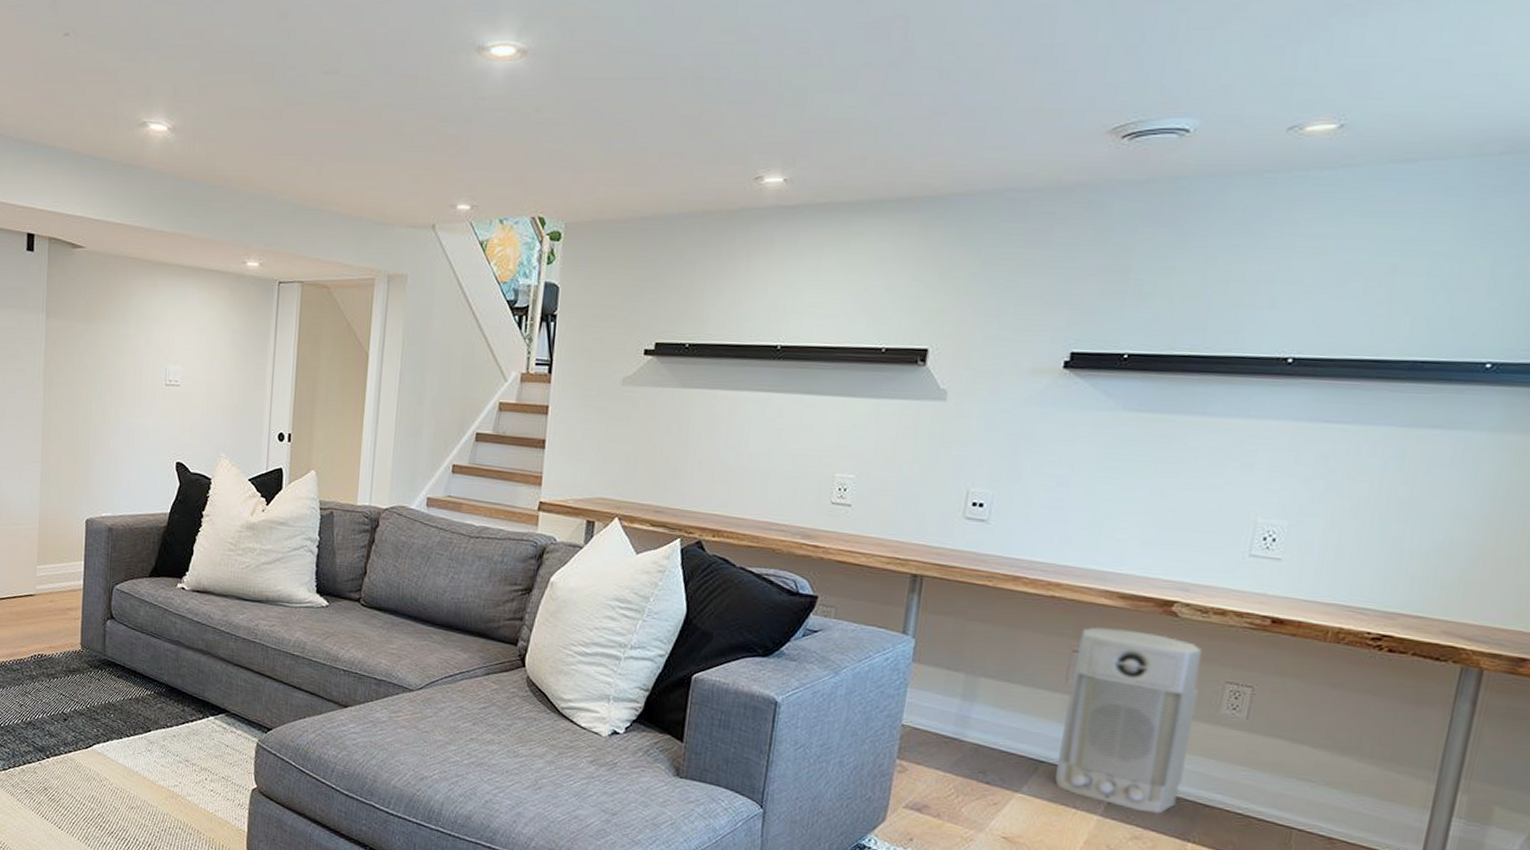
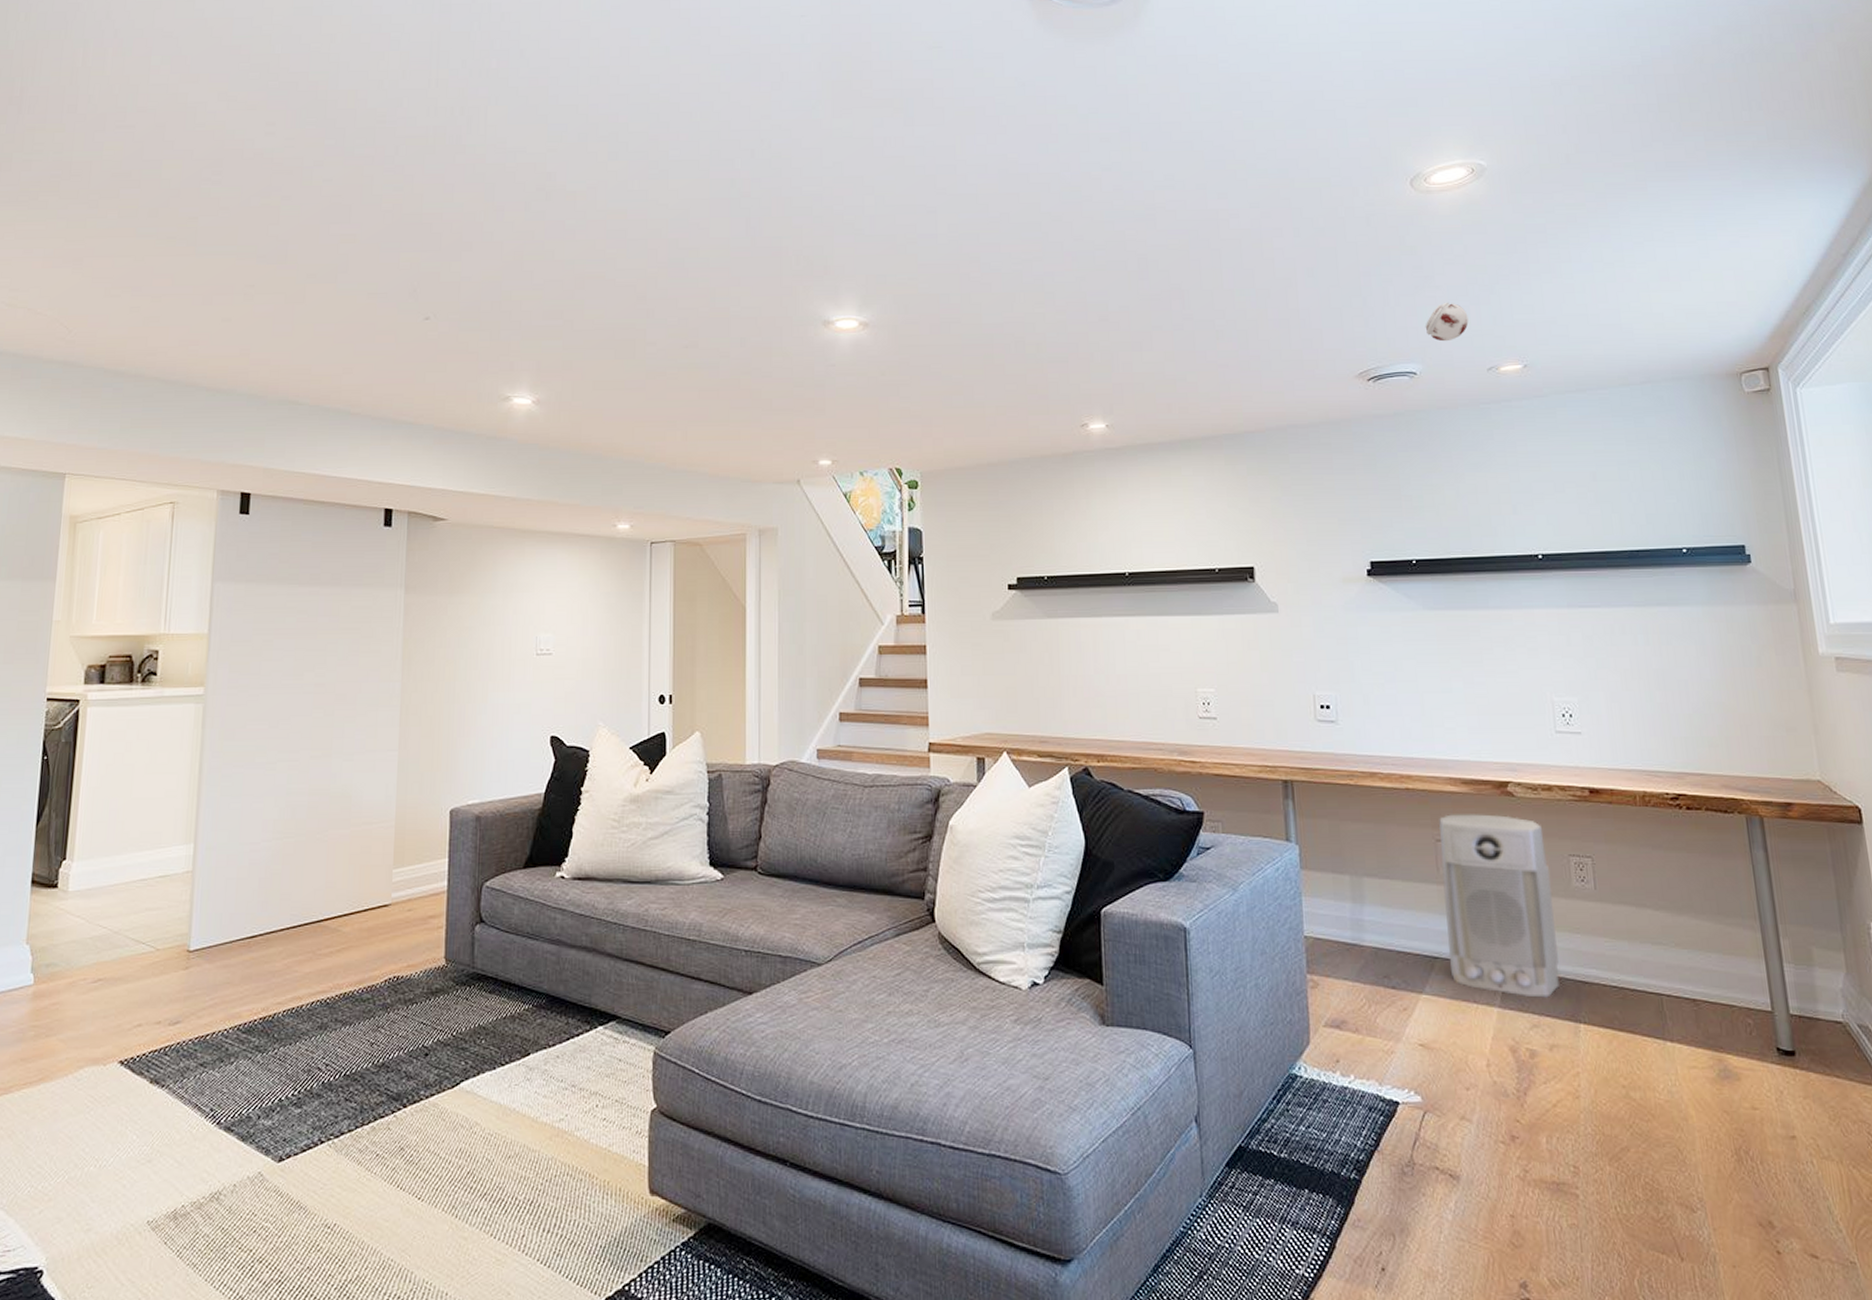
smoke detector: none [1216,39,1281,91] -> present [1425,302,1469,342]

